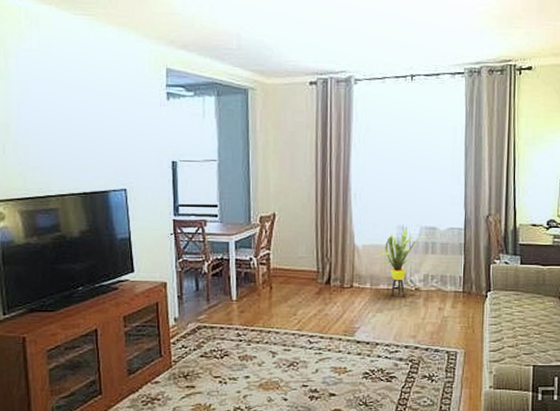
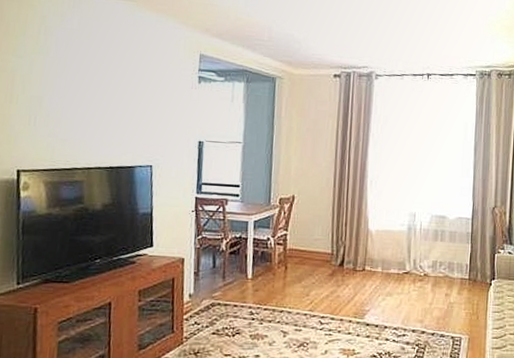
house plant: present [377,225,423,297] -> none [389,213,433,282]

